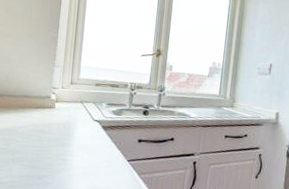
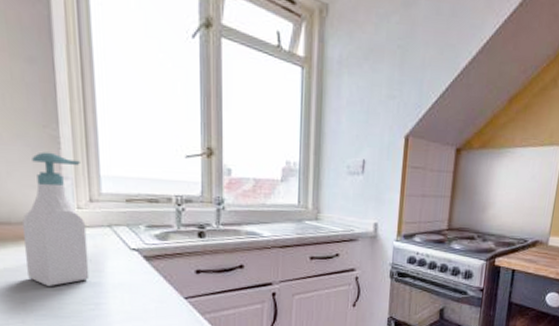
soap bottle: none [19,47,69,144] -> present [23,152,90,286]

